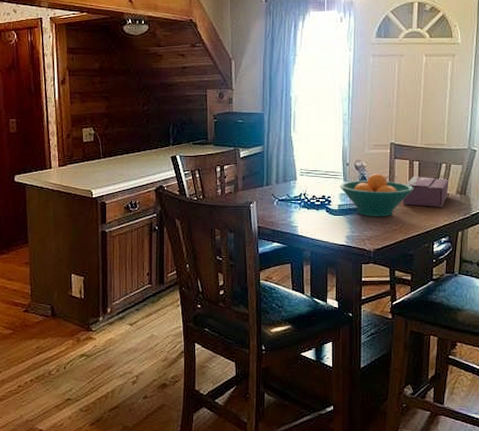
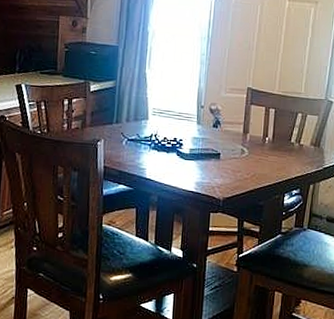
fruit bowl: present [340,173,414,218] -> none [193,118,268,165]
tissue box: present [403,176,448,207] -> none [256,123,303,158]

